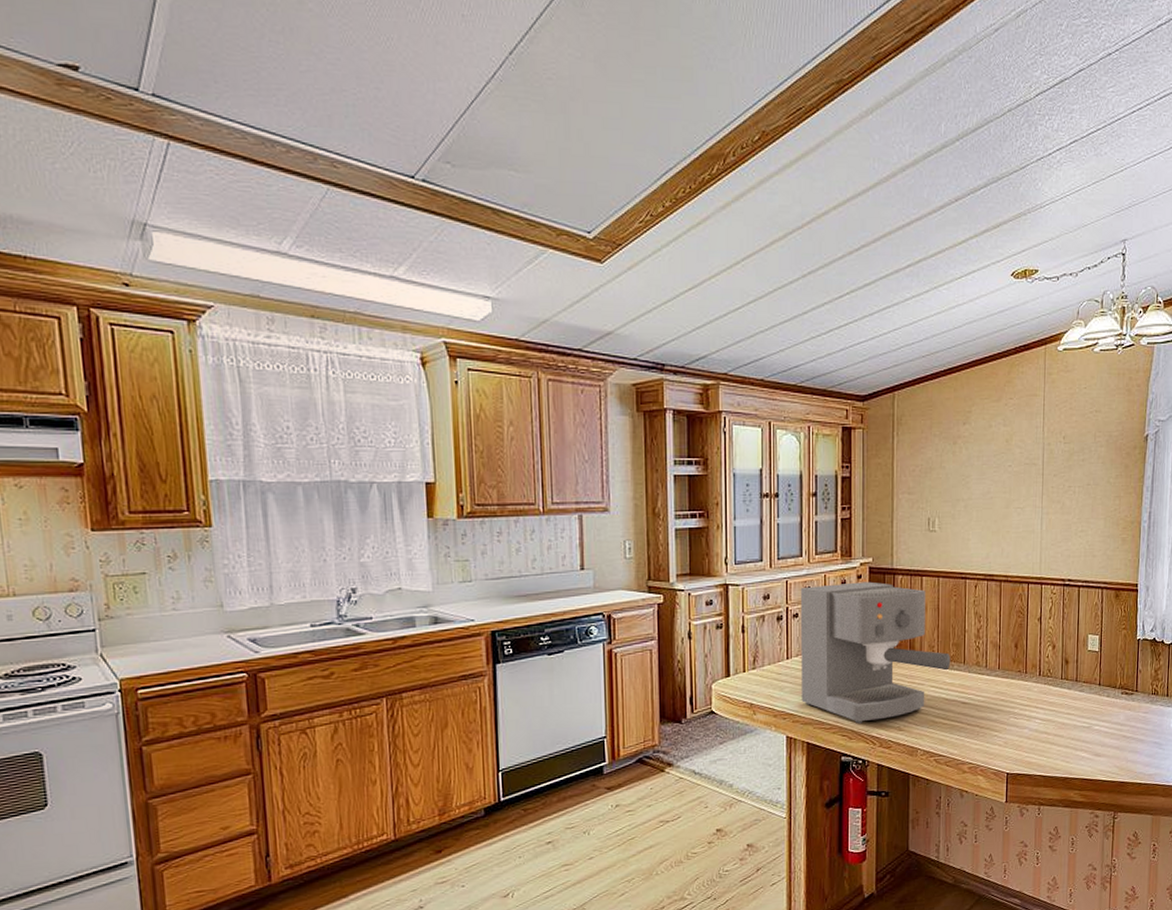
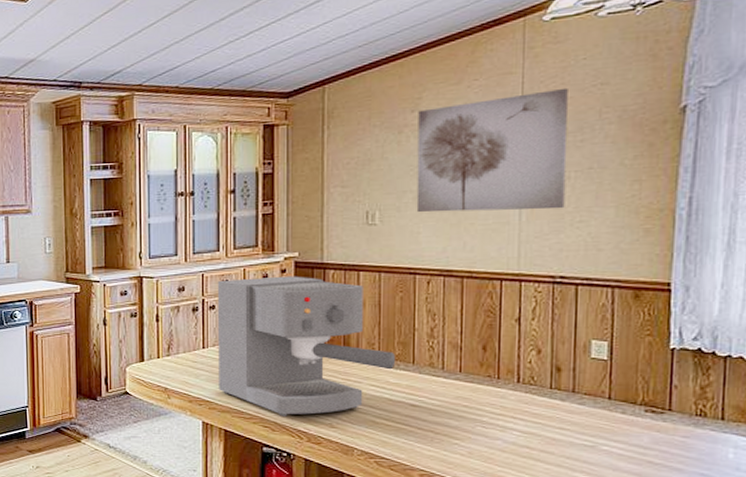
wall art: none [967,412,1074,521] -> present [416,87,568,213]

